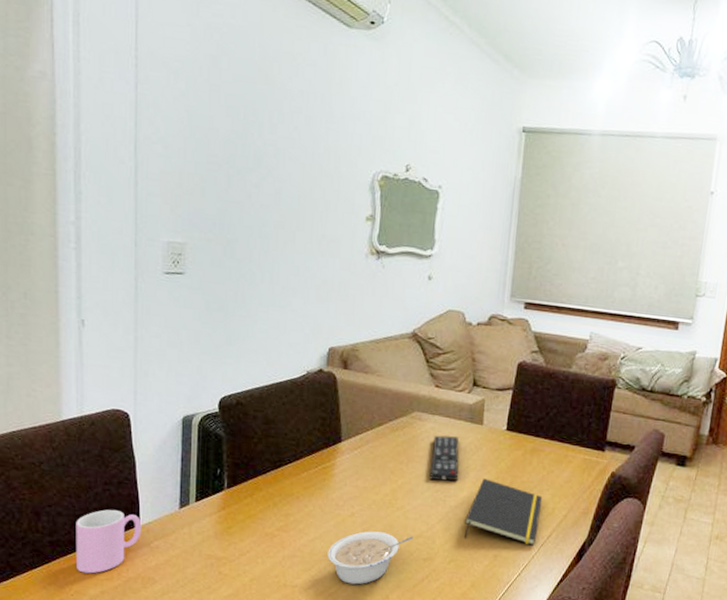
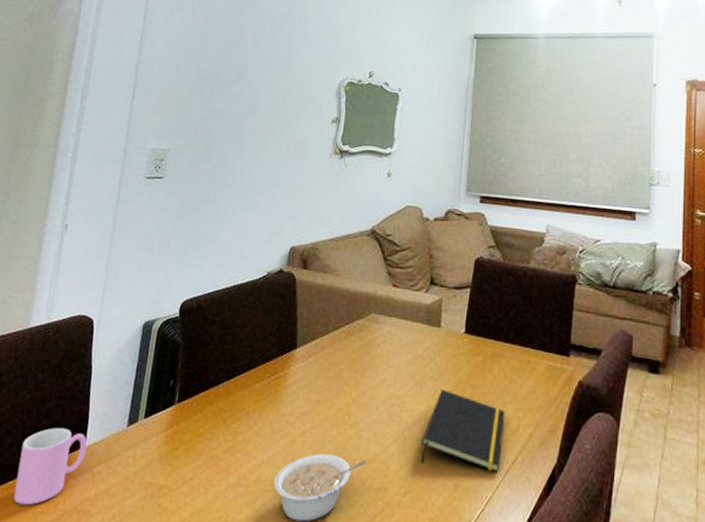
remote control: present [429,435,459,482] -> none [384,339,416,394]

